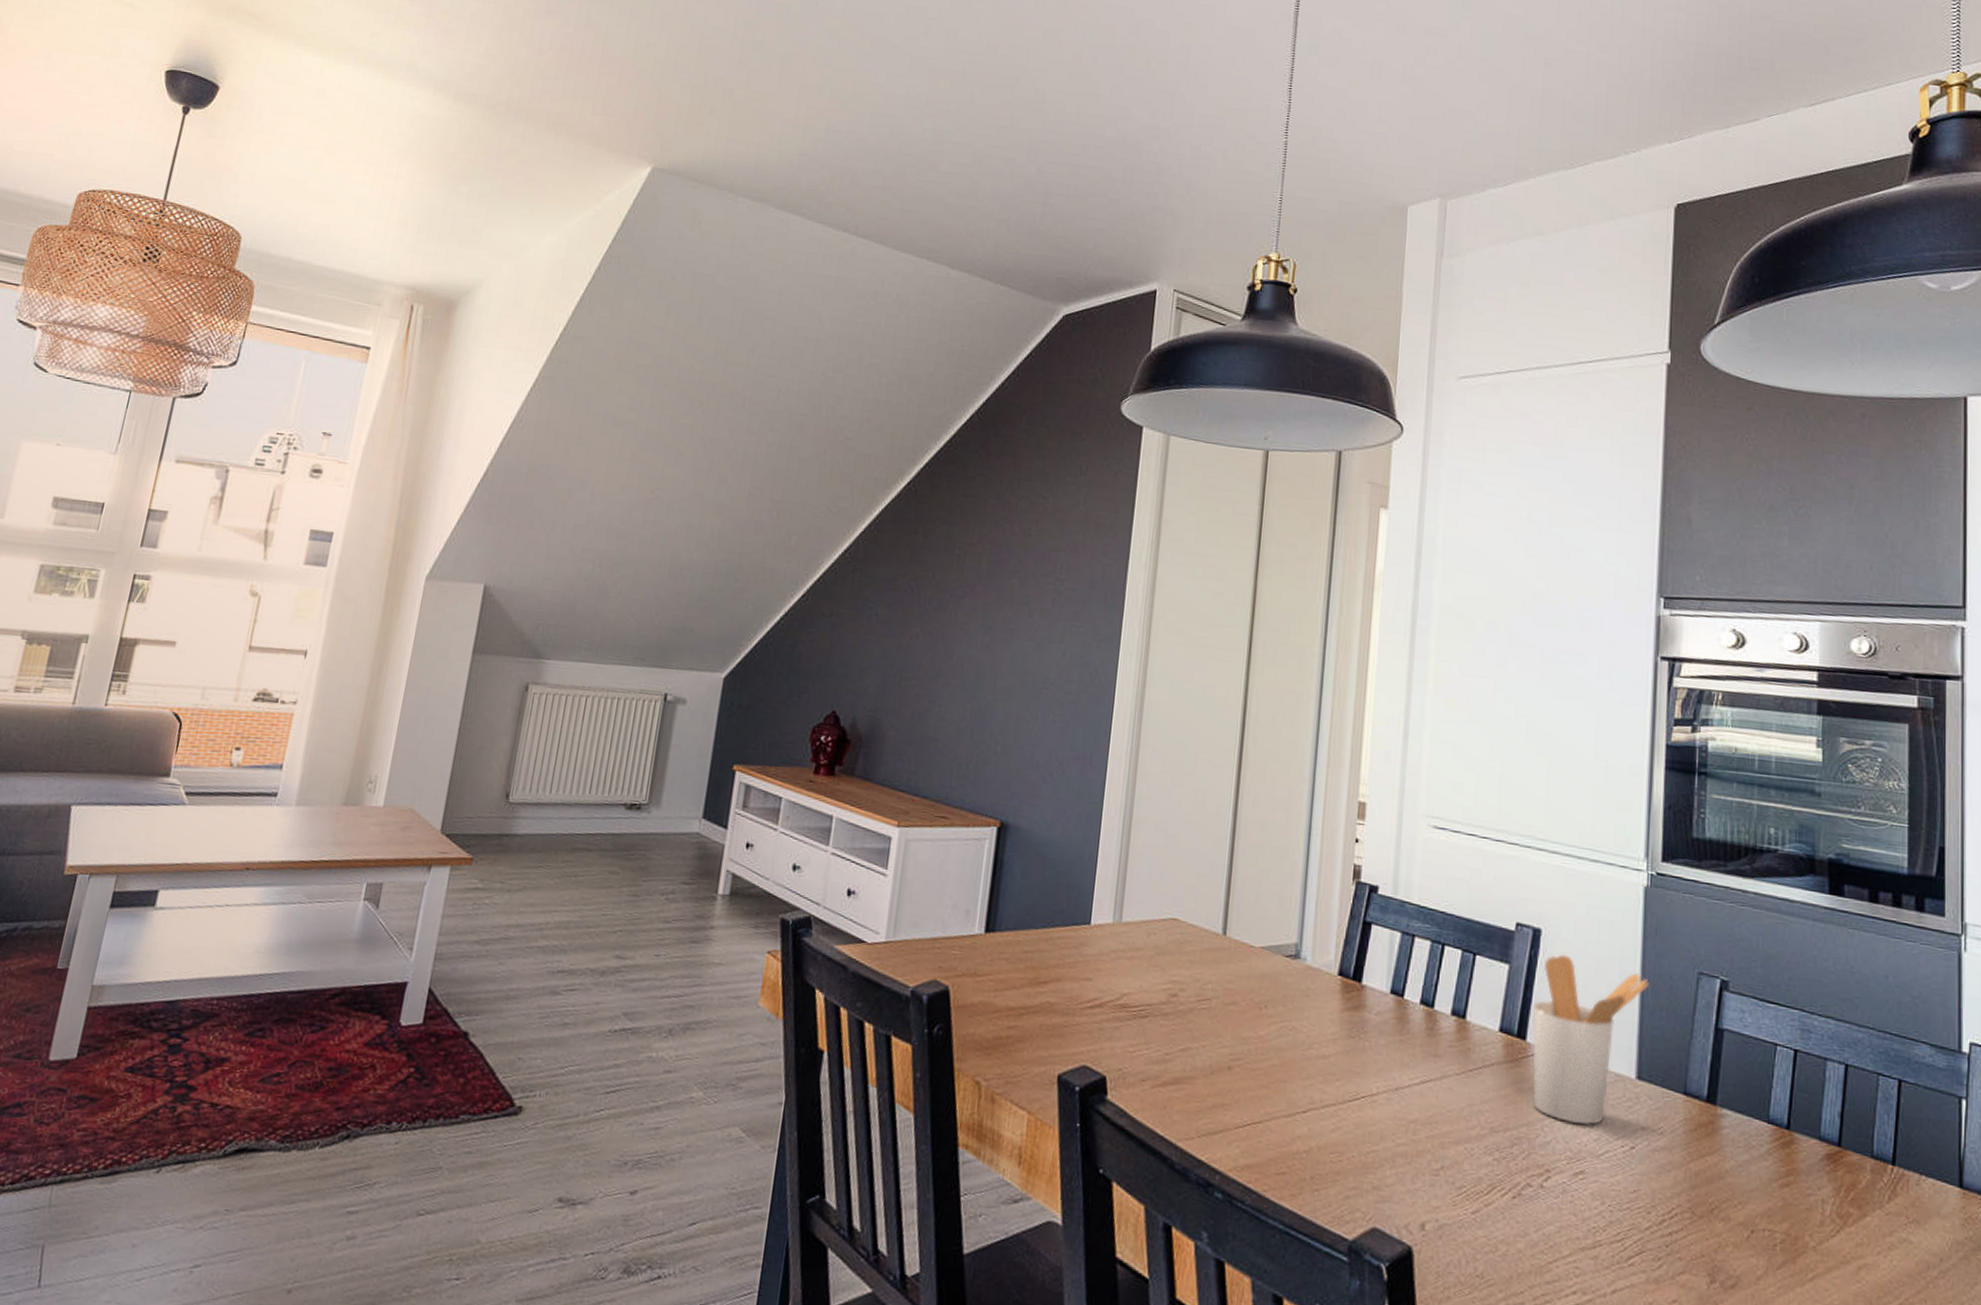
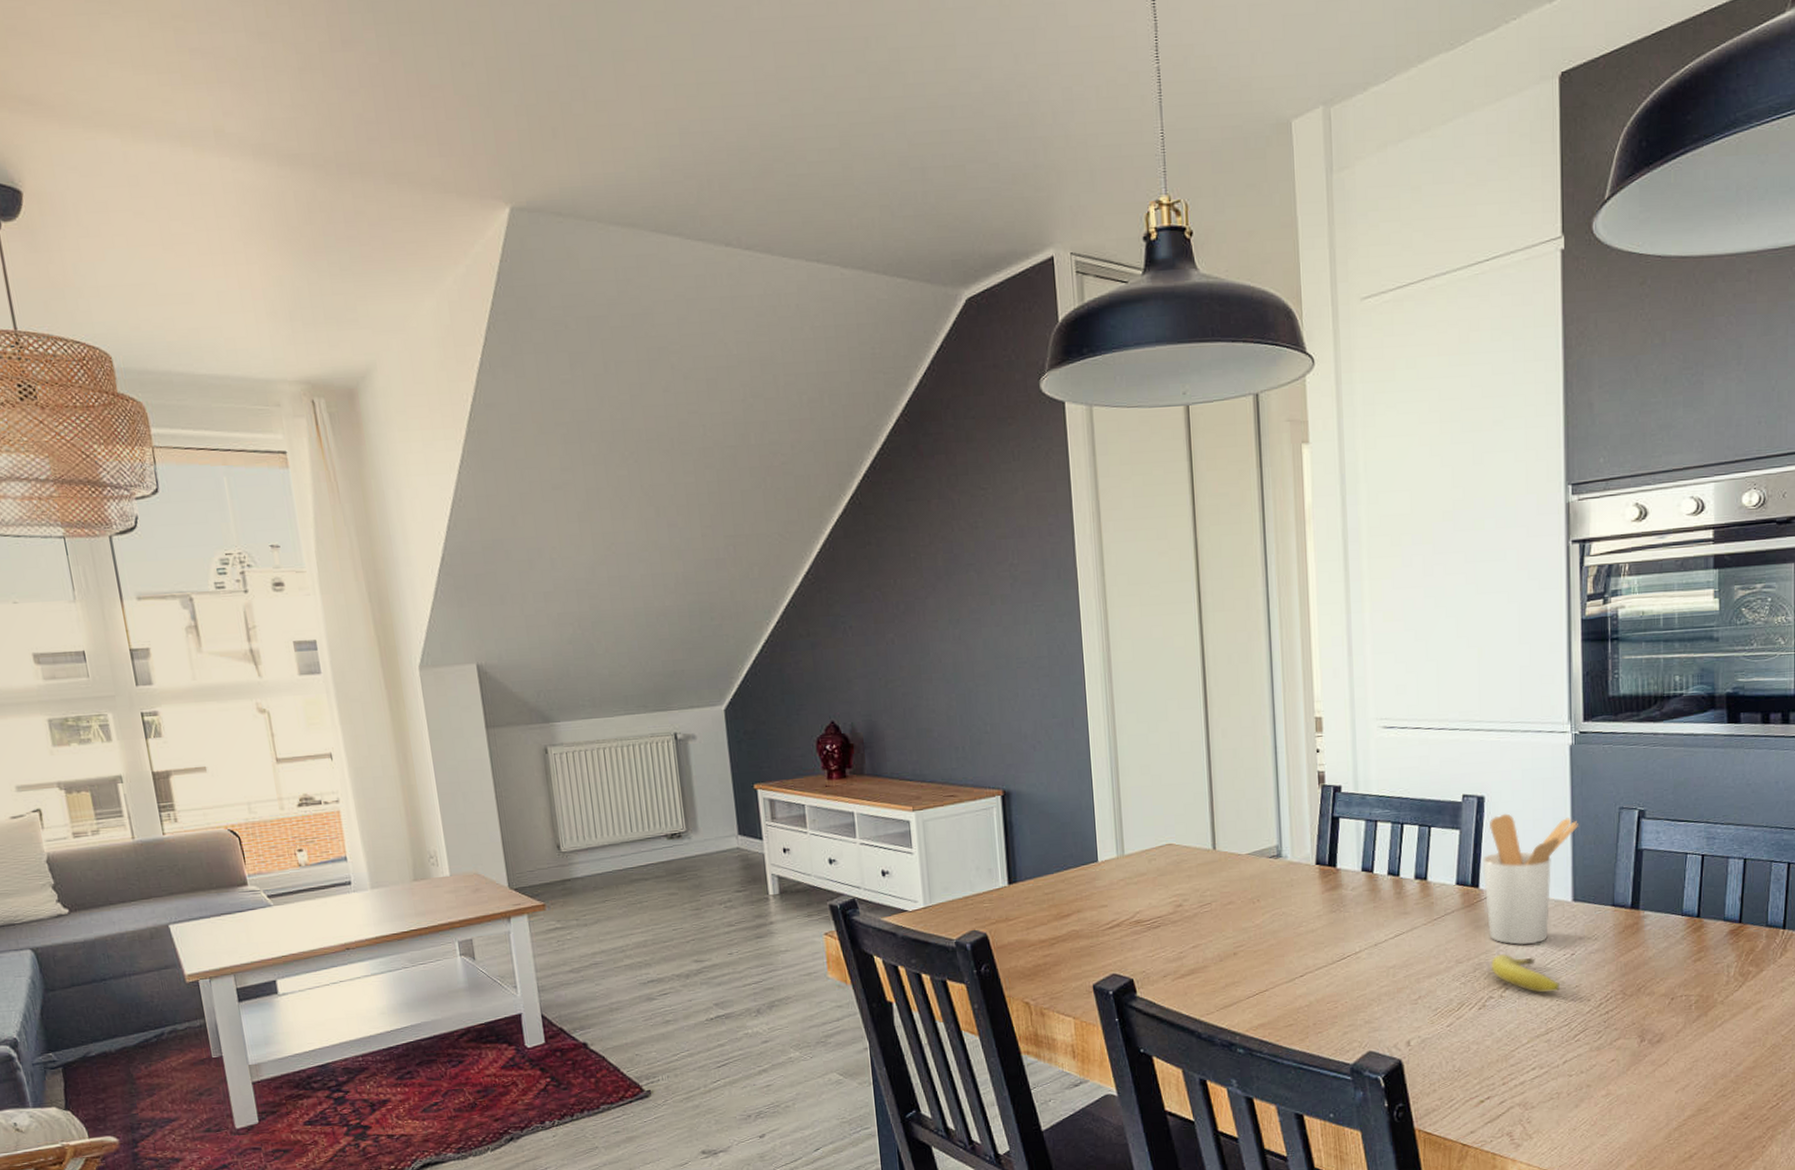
fruit: none [1532,1130,1614,1194] -> present [1491,954,1560,993]

